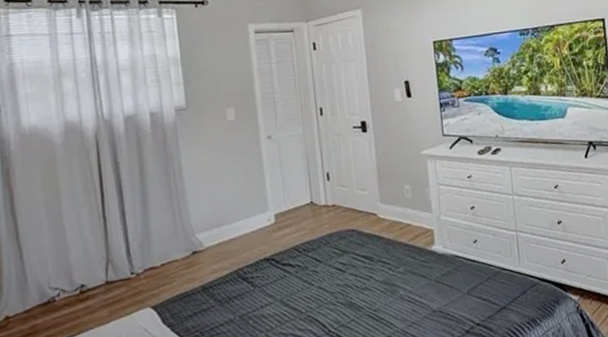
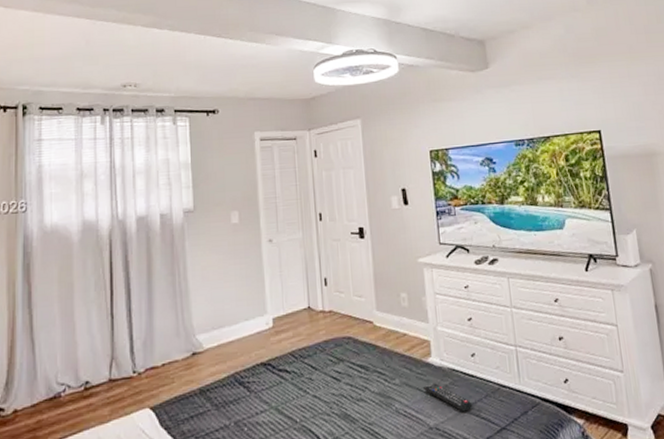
remote control: none [427,269,474,295] -> present [423,383,473,412]

